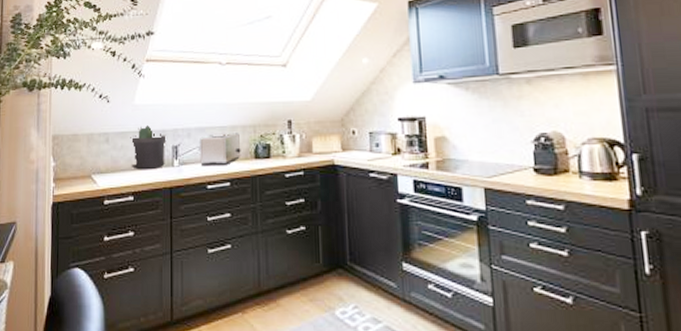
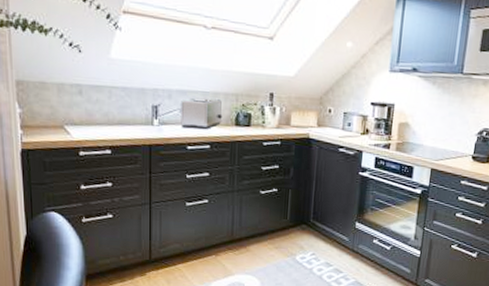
planter: present [130,125,166,170] -> none [106,81,146,127]

